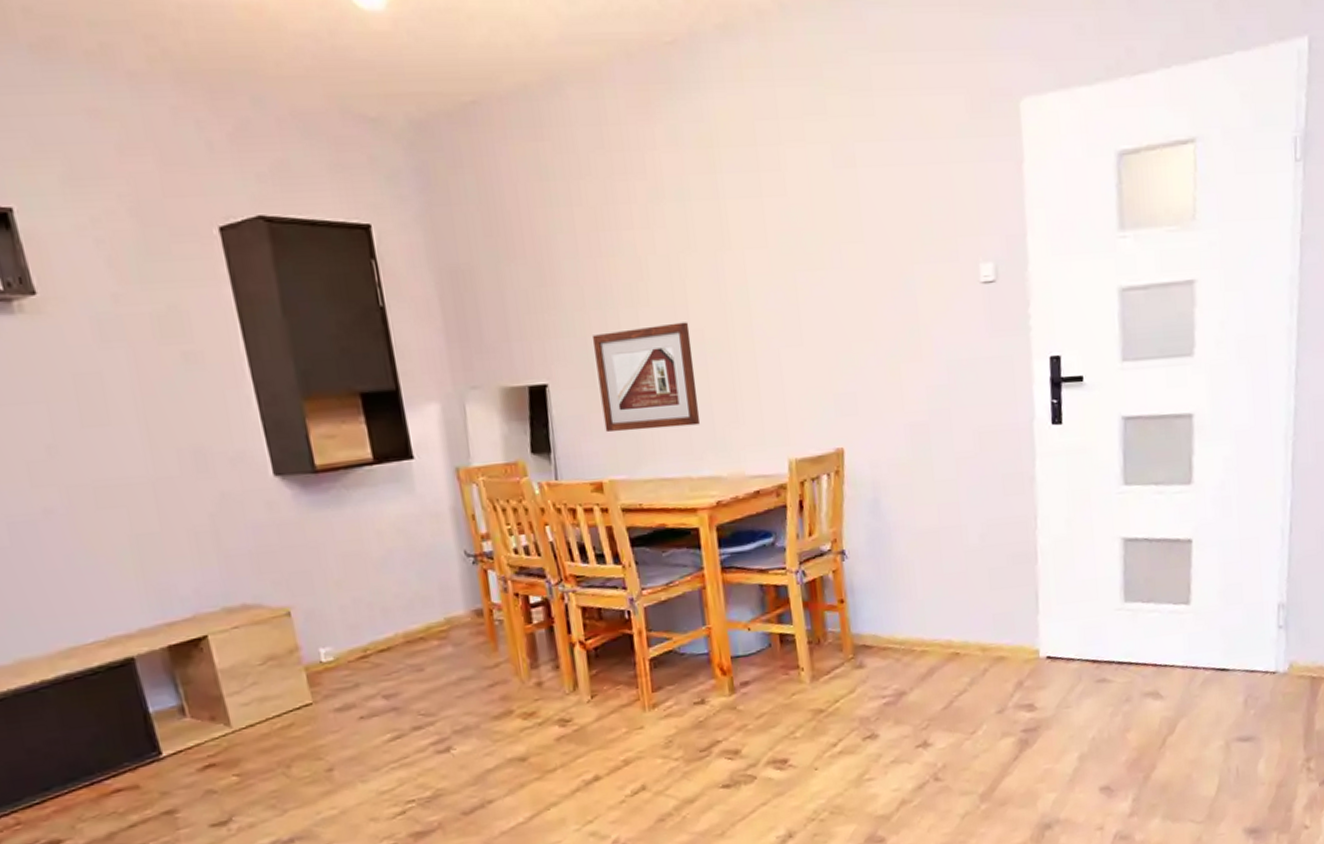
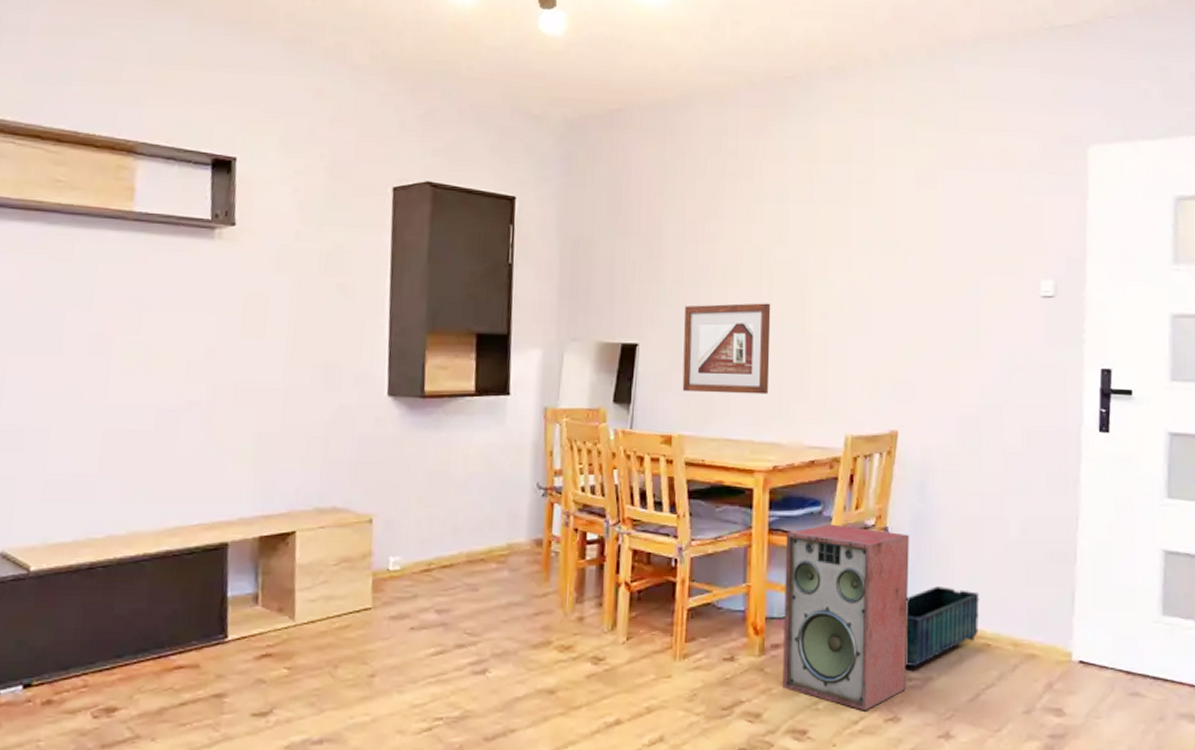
speaker: none [740,554,881,734] -> present [783,524,909,711]
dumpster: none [871,602,946,686] -> present [905,586,980,668]

